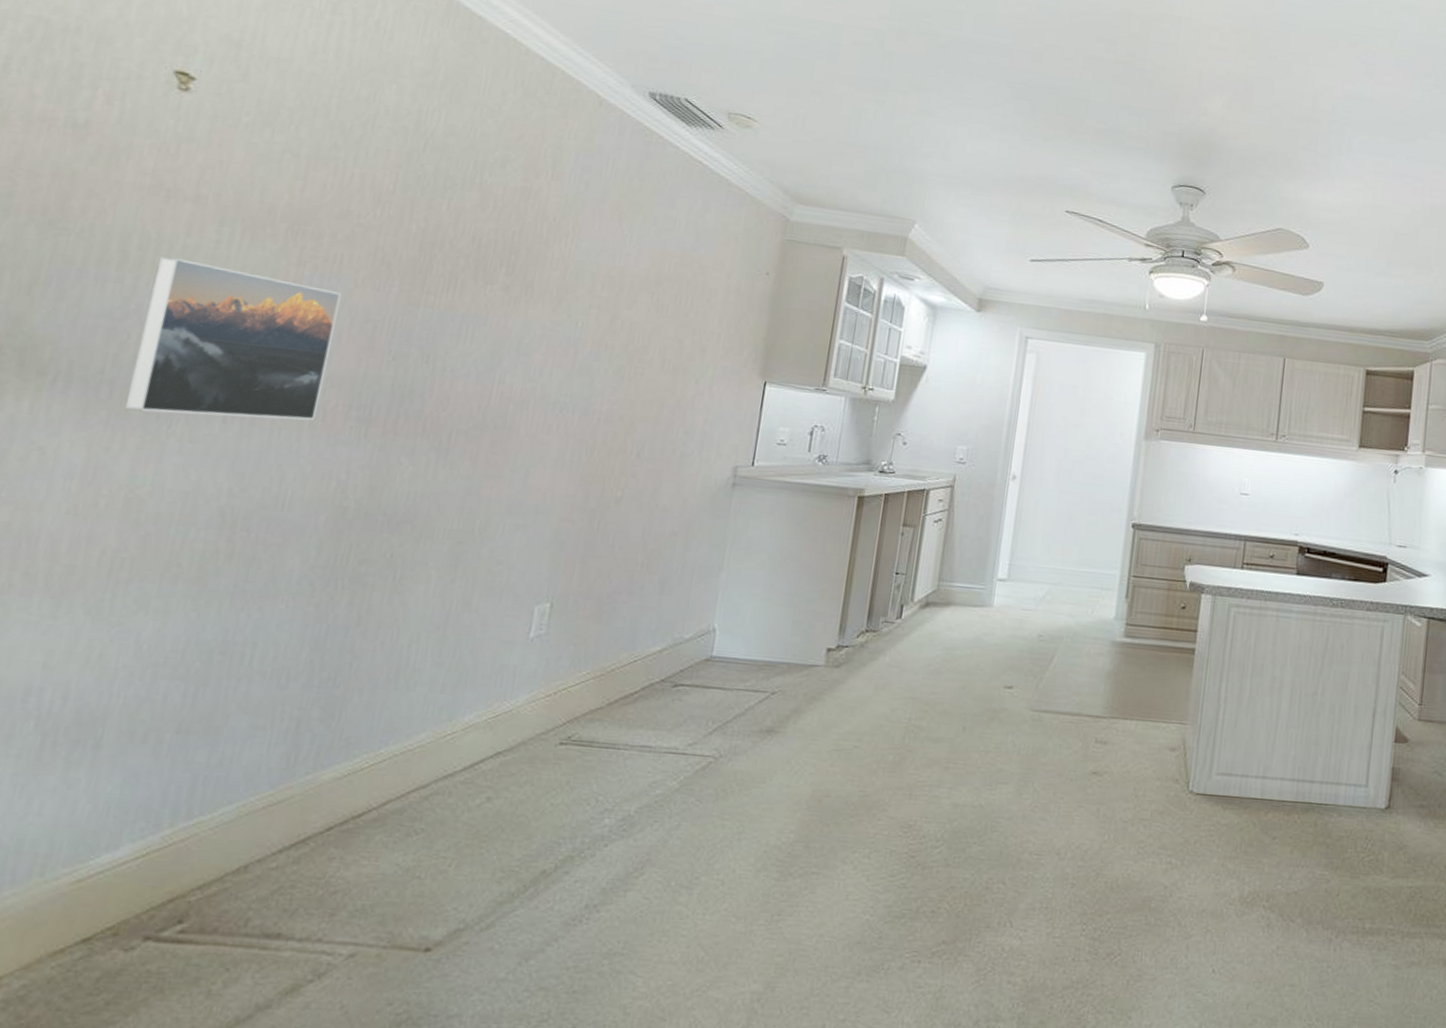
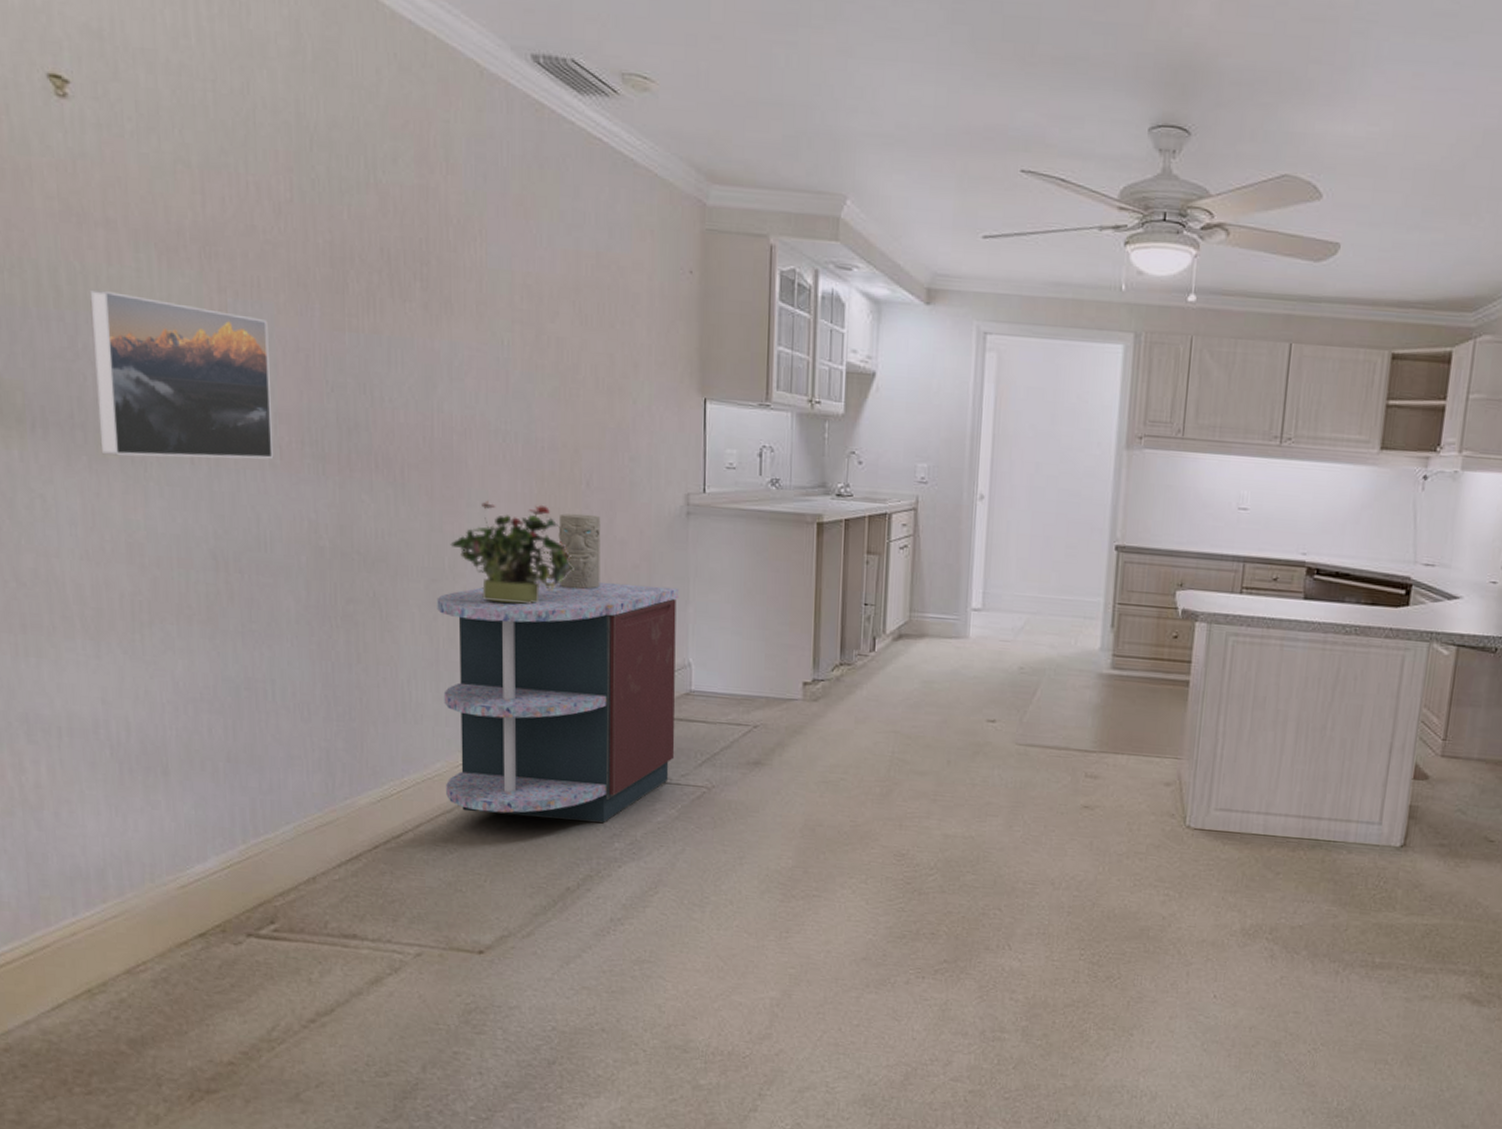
storage cabinet: none [425,543,715,797] -> present [437,578,680,823]
potted plant: none [485,466,611,568] -> present [450,500,574,604]
decorative vase: none [592,481,646,555] -> present [558,513,601,589]

